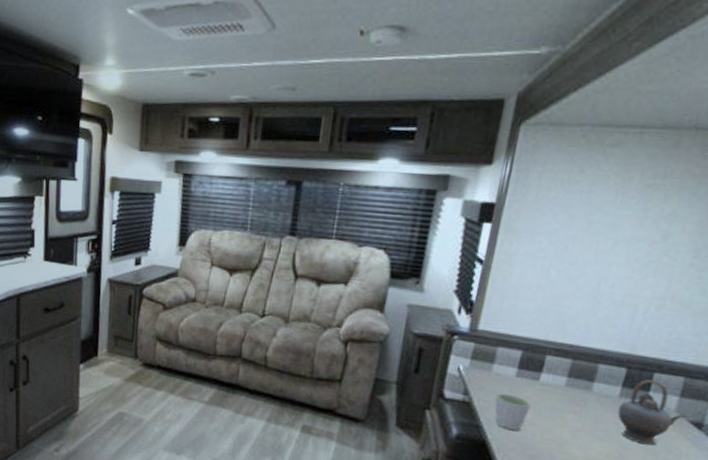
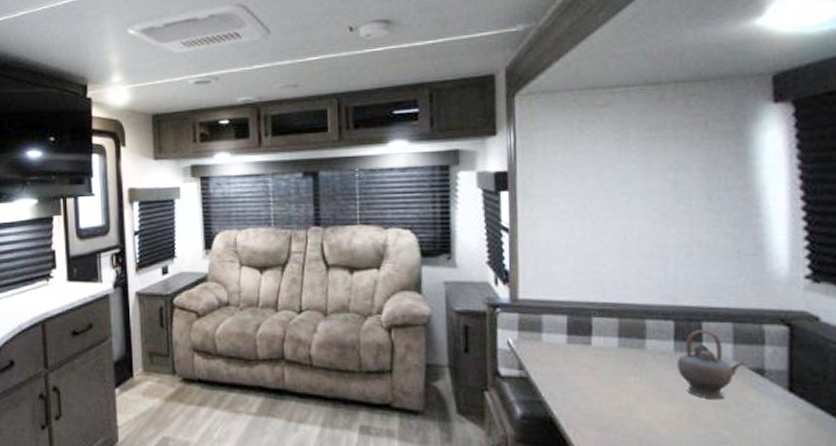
mug: present [494,393,531,431] -> none [552,363,589,403]

